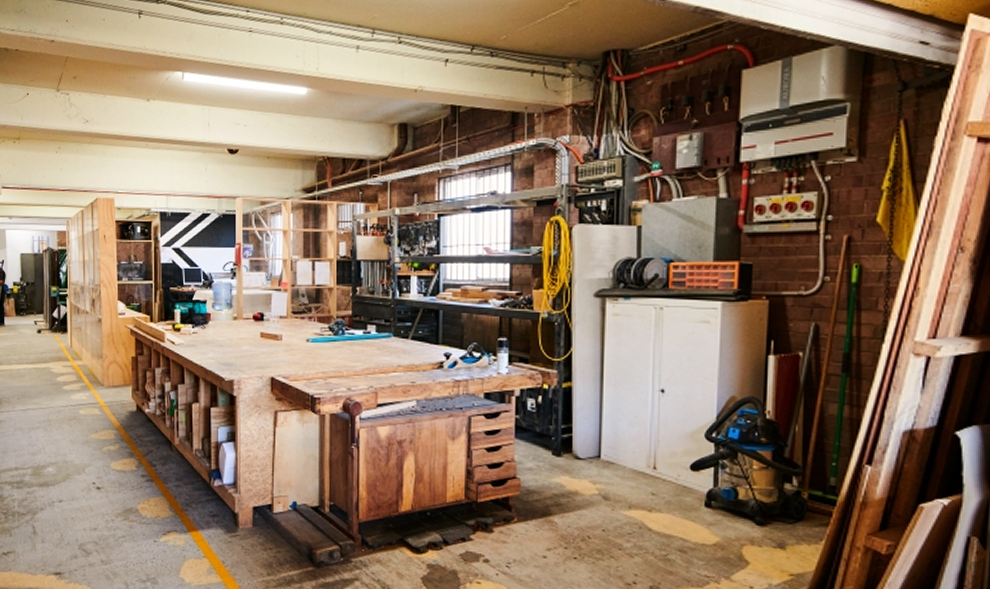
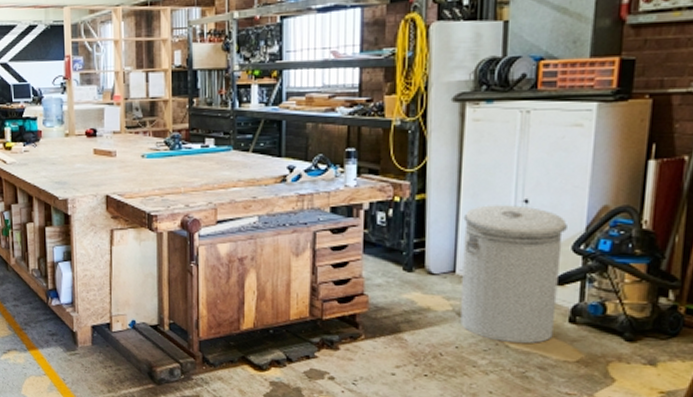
can: none [606,394,700,528] -> present [460,205,567,344]

